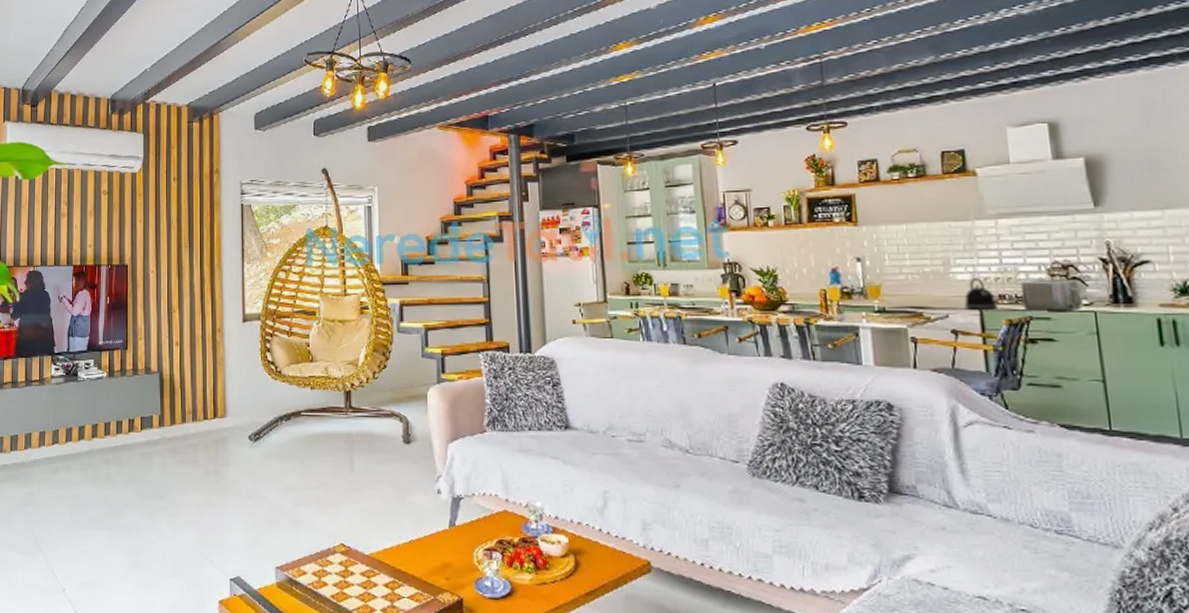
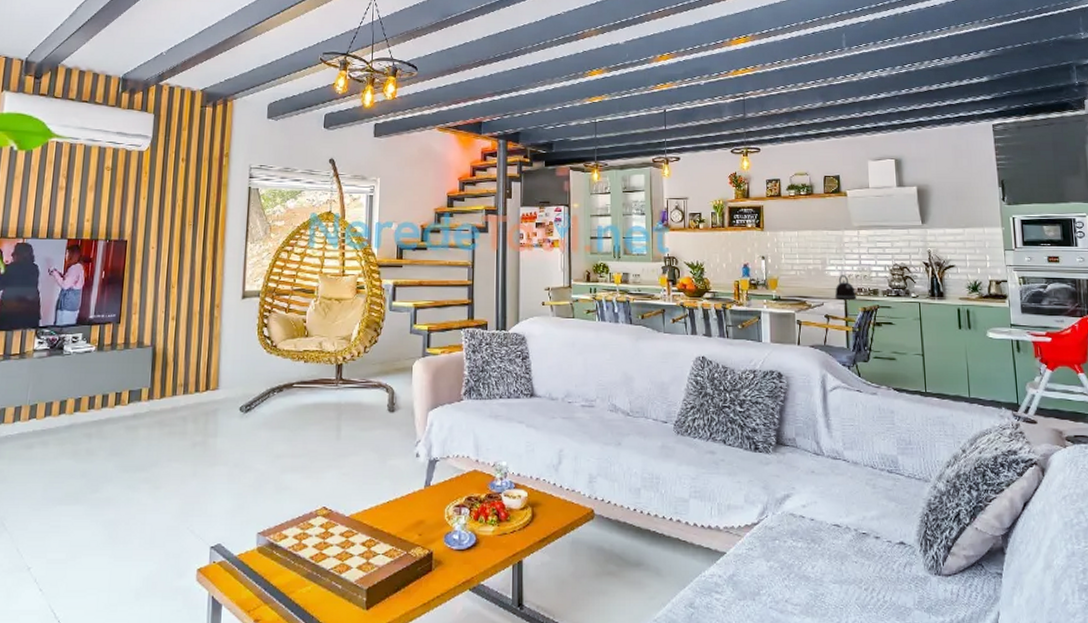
toaster: present [1021,278,1081,312] -> none [873,277,910,303]

